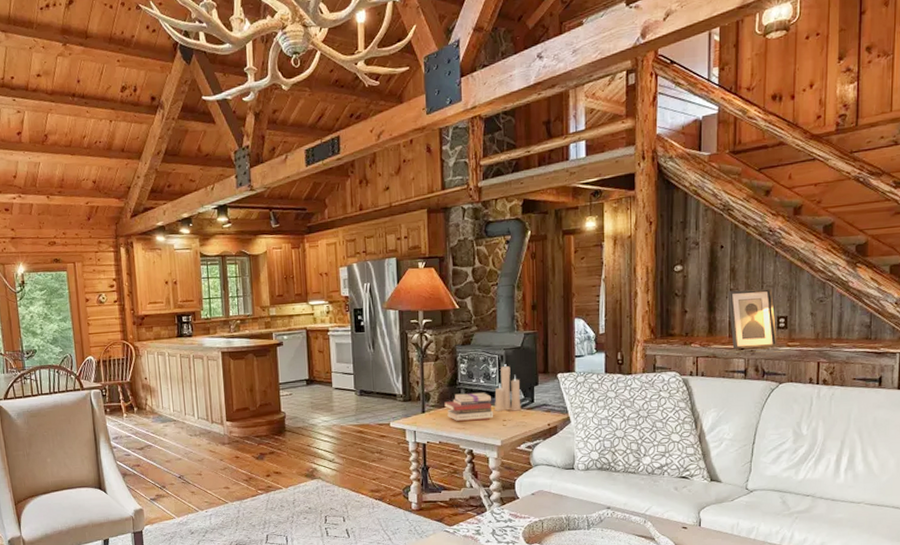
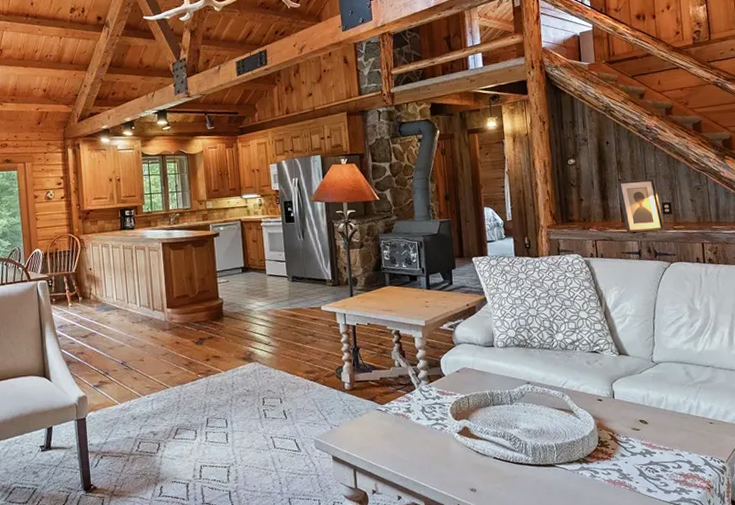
books: present [444,392,494,422] -> none [370,276,417,304]
candle: present [494,364,521,412] -> none [416,250,442,294]

